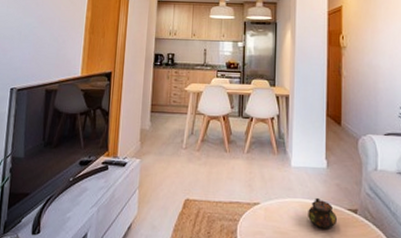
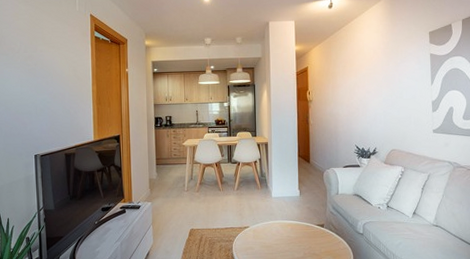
teapot: present [308,197,337,229] -> none [286,218,309,241]

